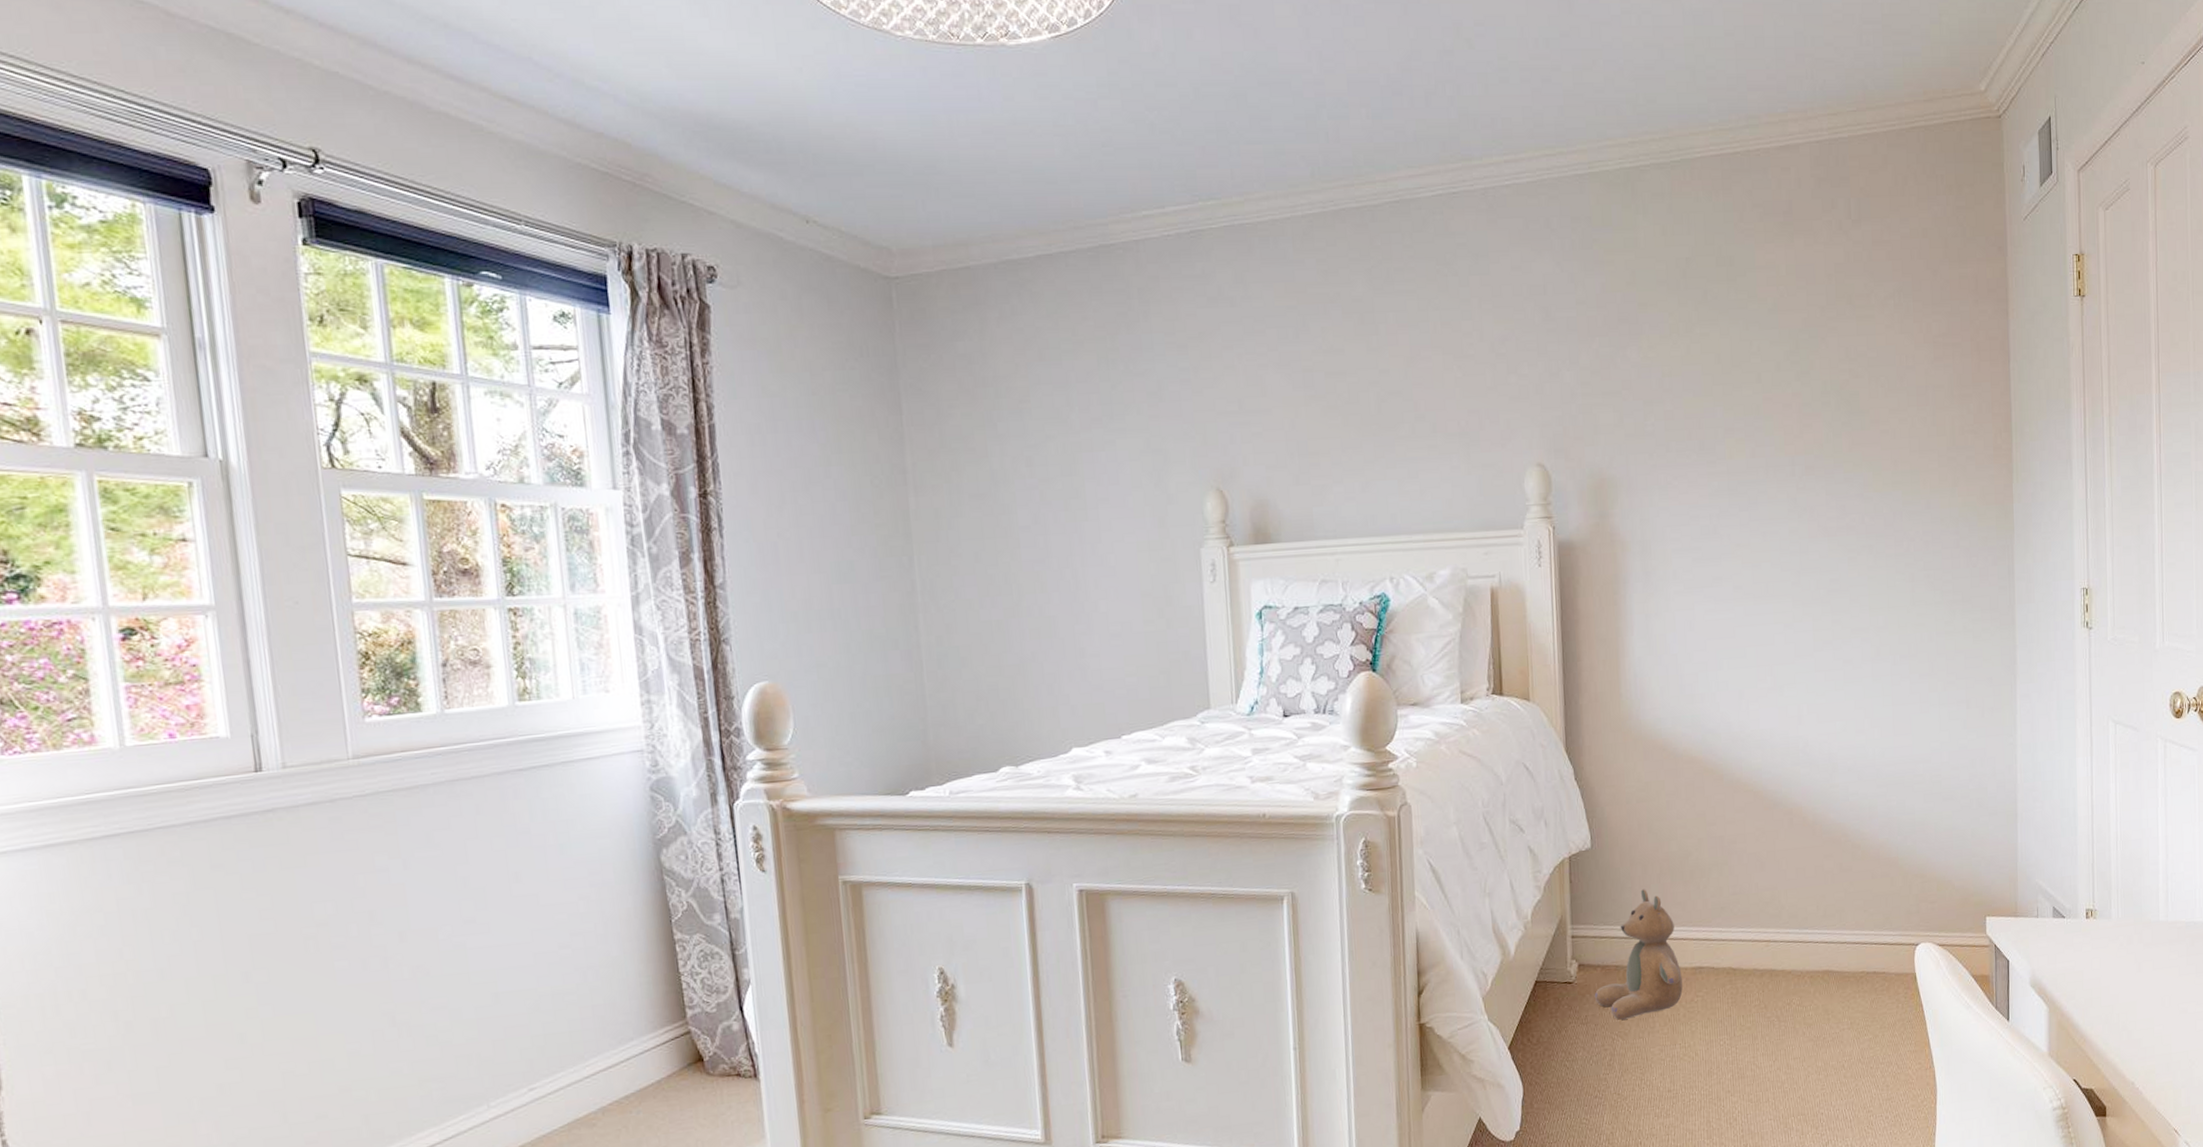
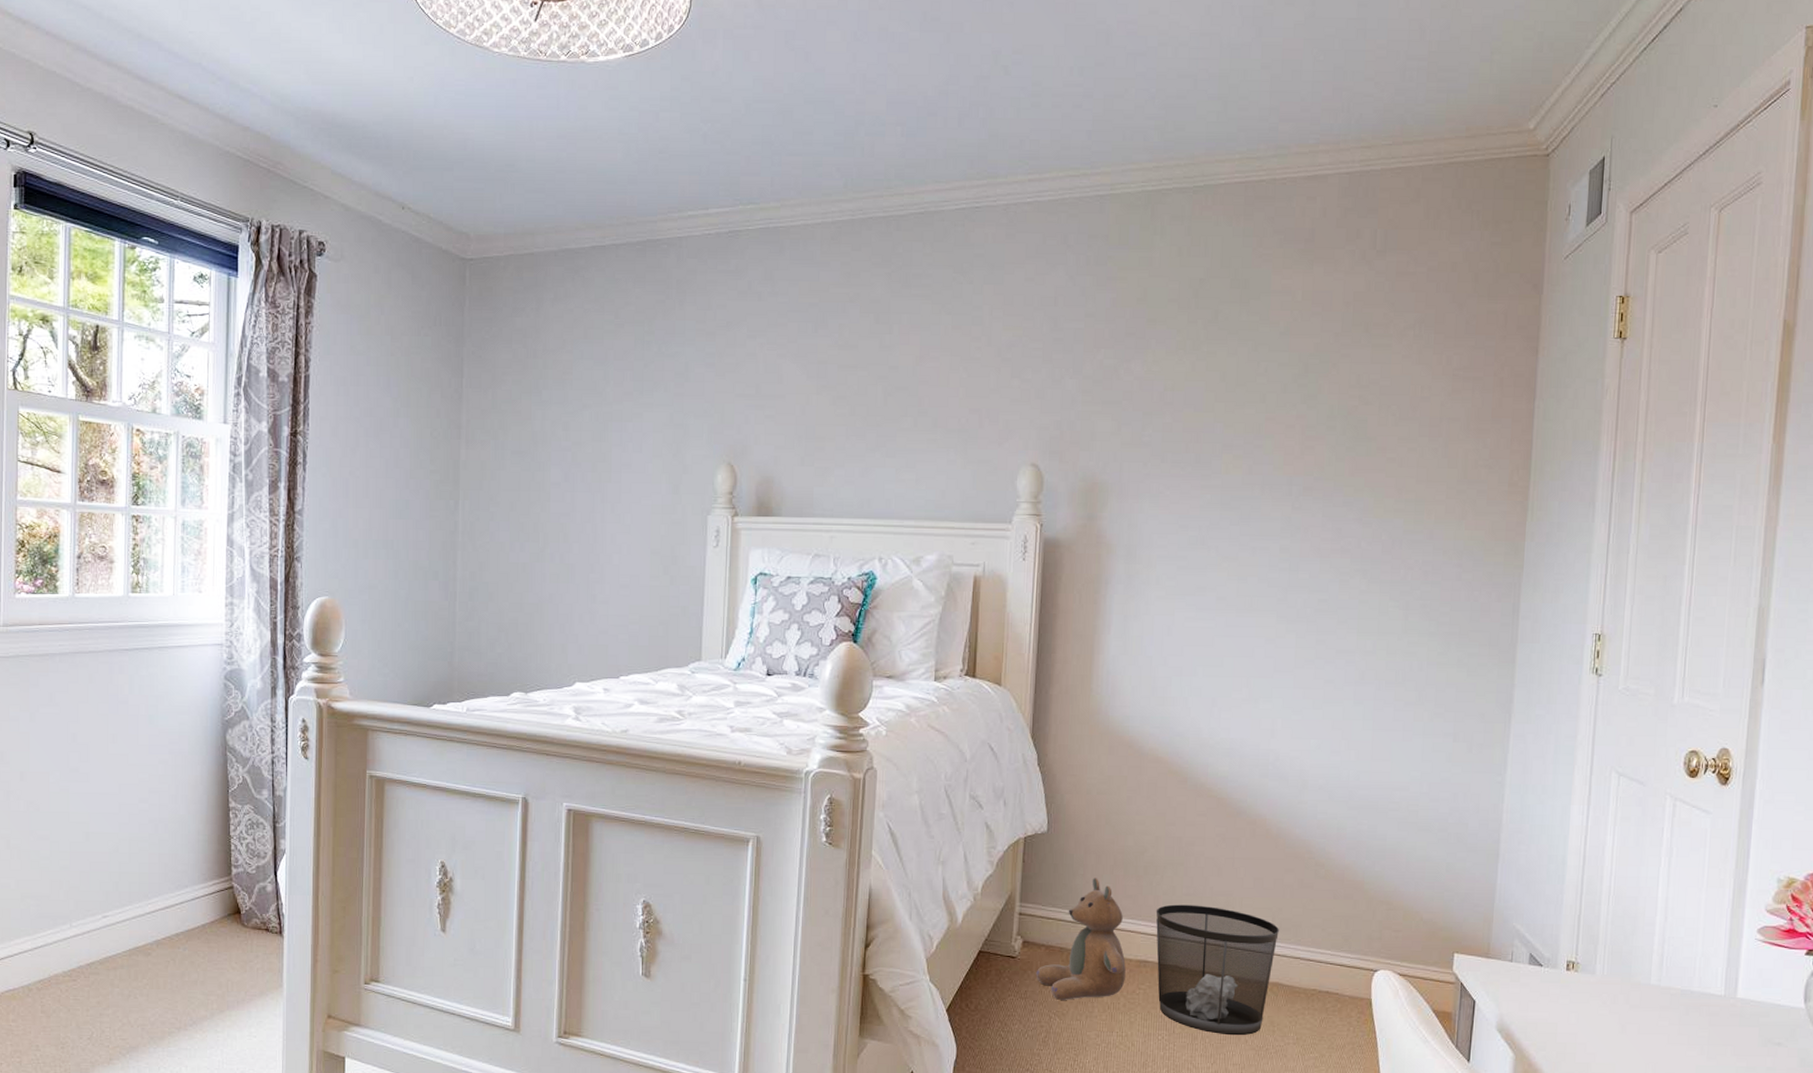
waste bin: none [1705,902,1824,1031] -> present [1156,904,1279,1036]

